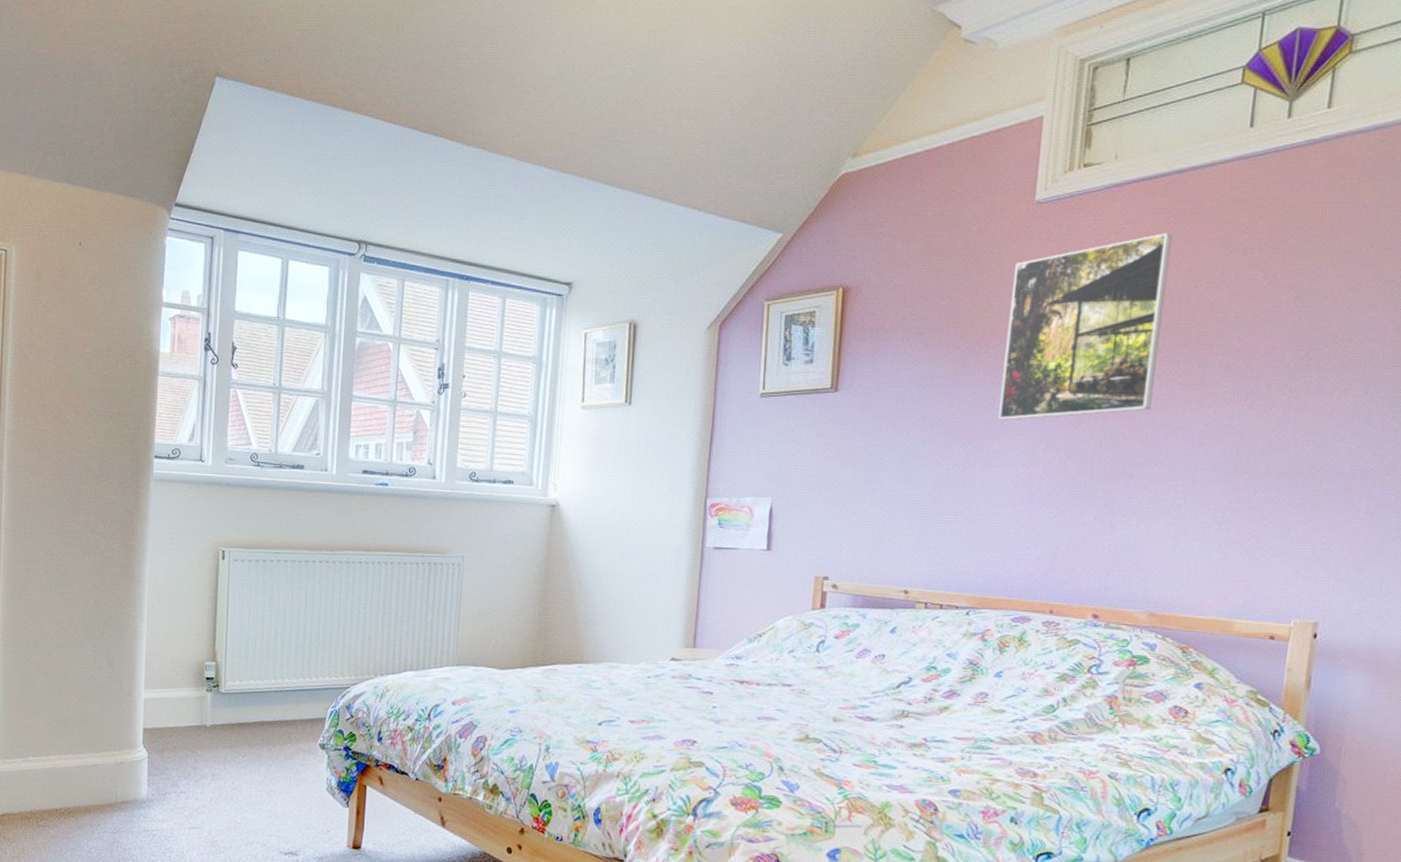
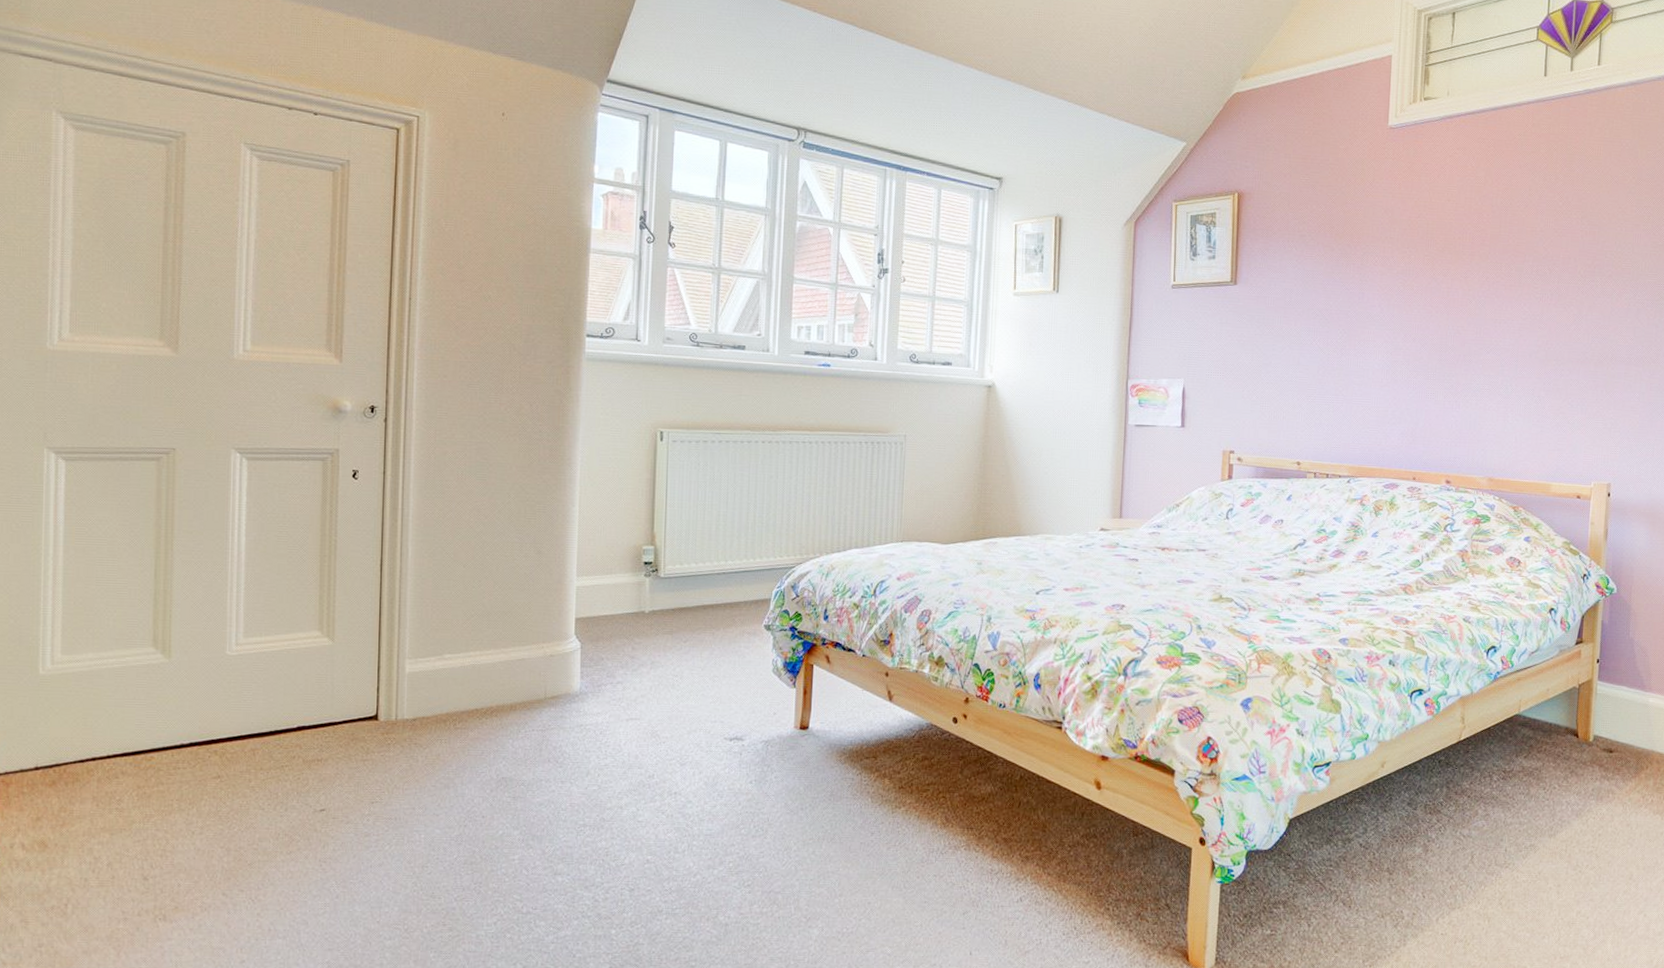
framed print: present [998,233,1172,421] -> none [1367,159,1492,313]

